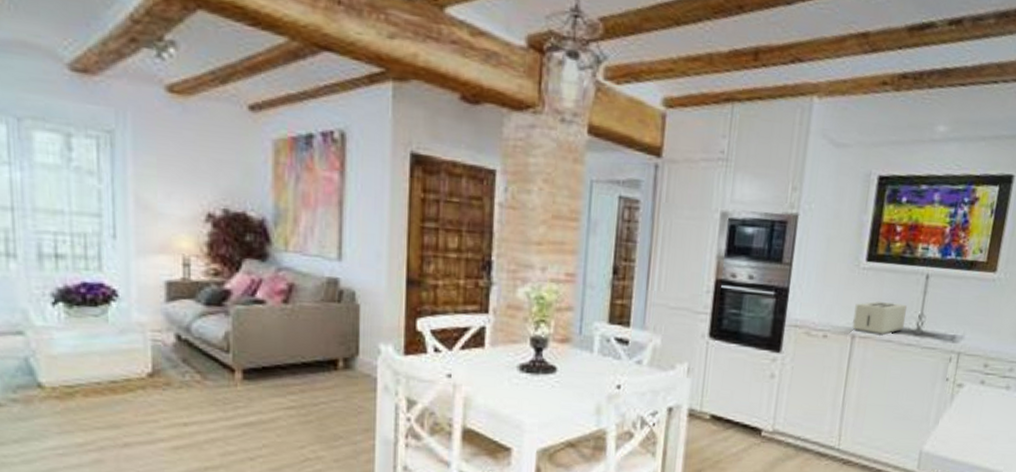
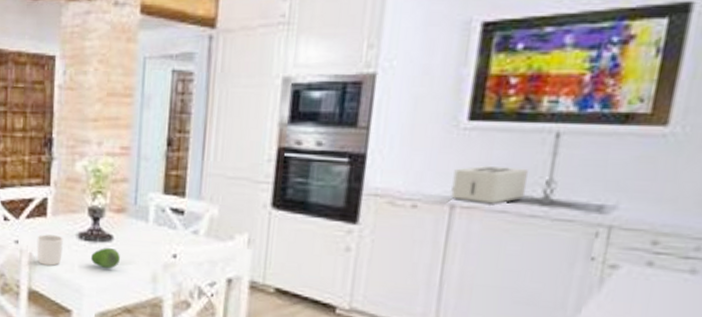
mug: none [472,367,503,401] -> present [36,234,63,266]
fruit: none [532,379,564,403] -> present [90,247,120,270]

